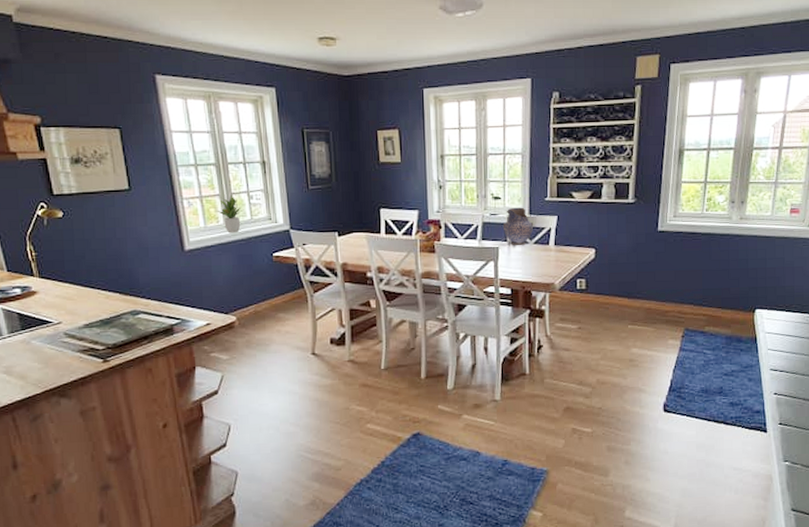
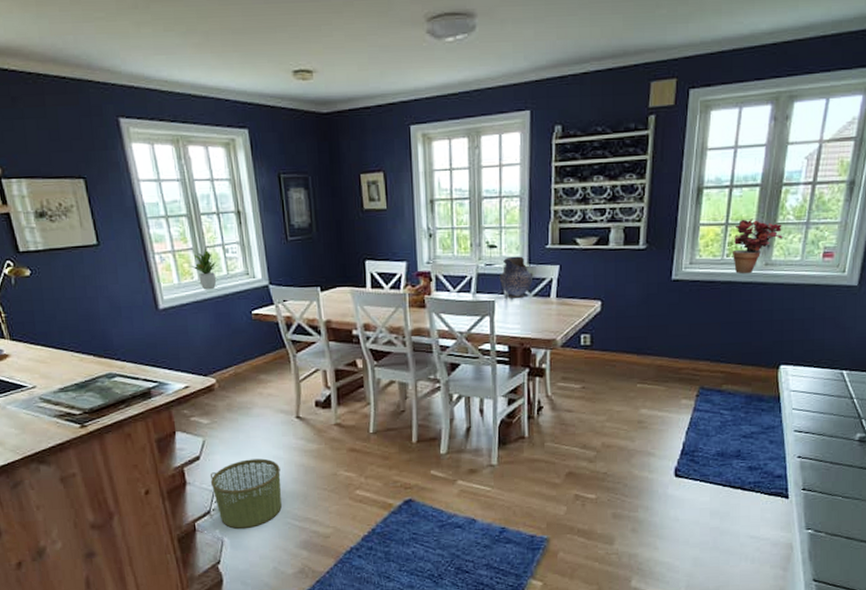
basket: none [227,393,296,461] -> present [209,458,282,529]
potted plant: none [710,178,755,227] -> present [731,218,783,275]

